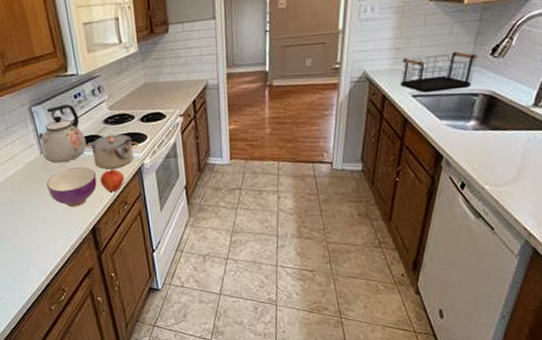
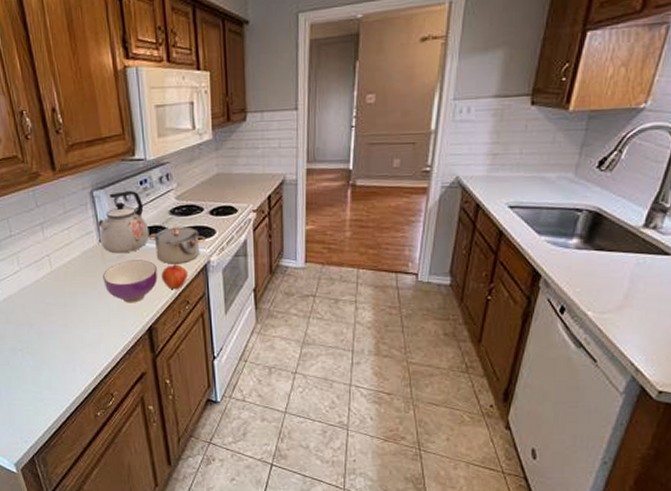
dish rack: present [400,51,478,93] -> none [496,161,583,204]

